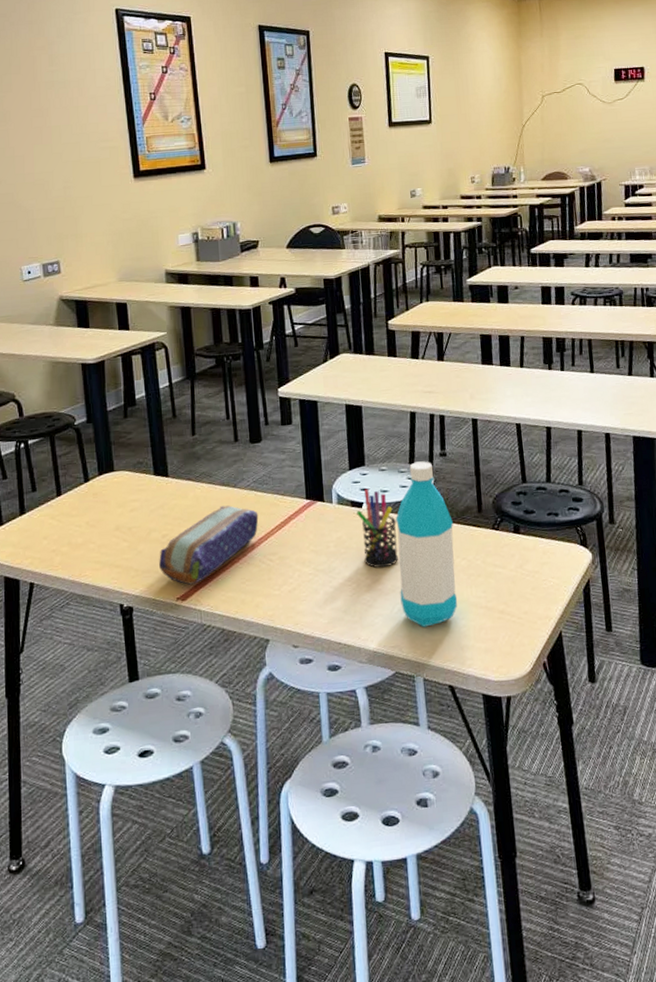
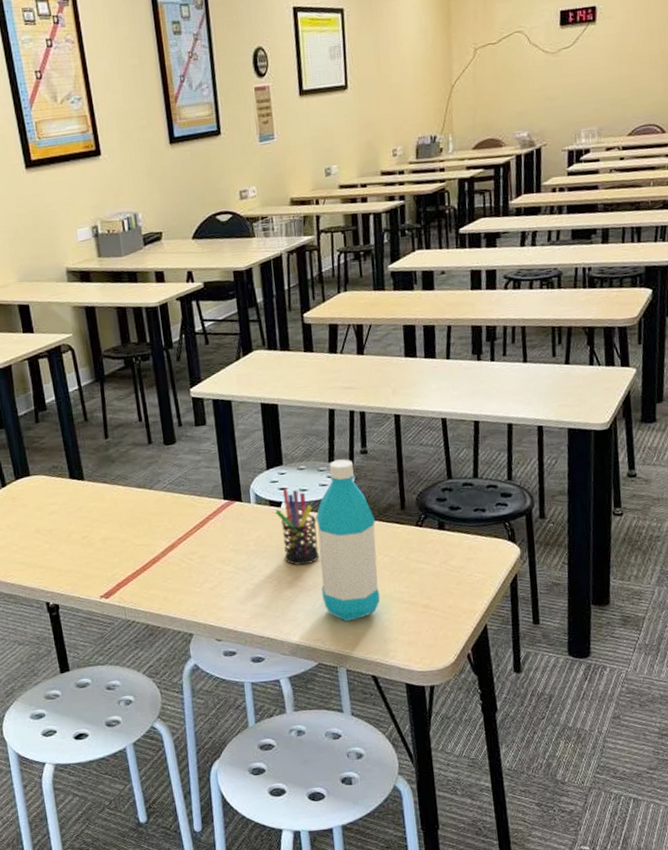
pencil case: present [158,505,259,585] -> none [80,507,177,584]

